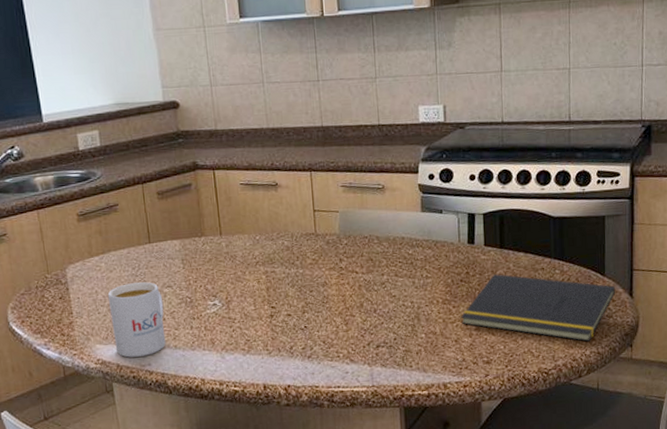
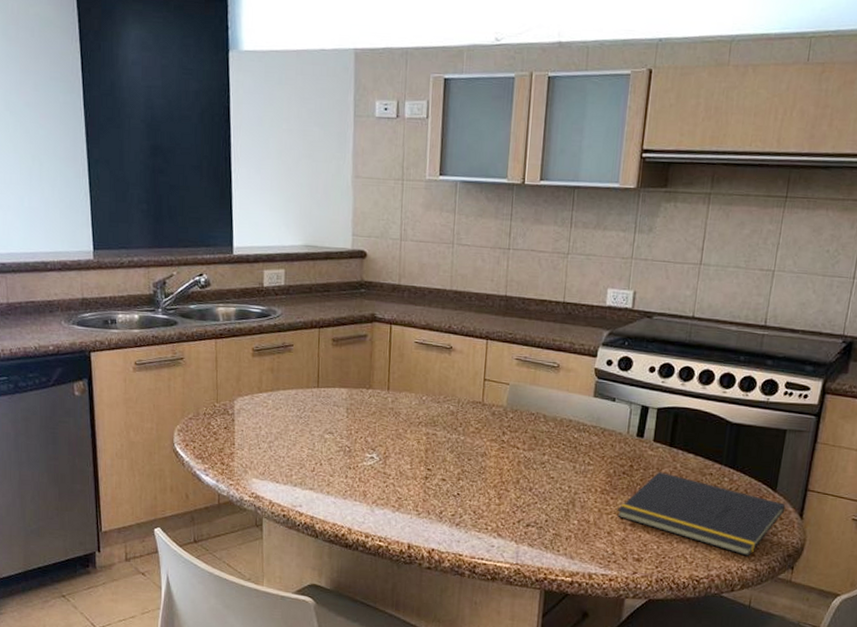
mug: present [107,282,166,358] -> none [270,424,323,497]

